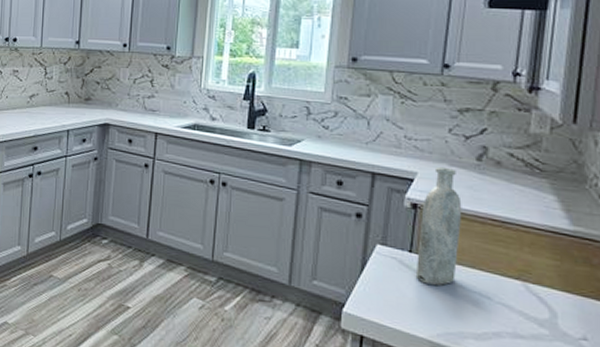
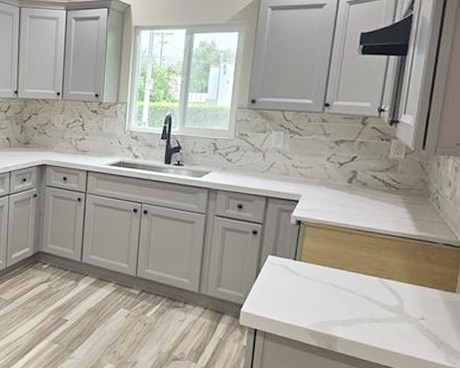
bottle: present [415,166,462,285] -> none [298,189,336,285]

